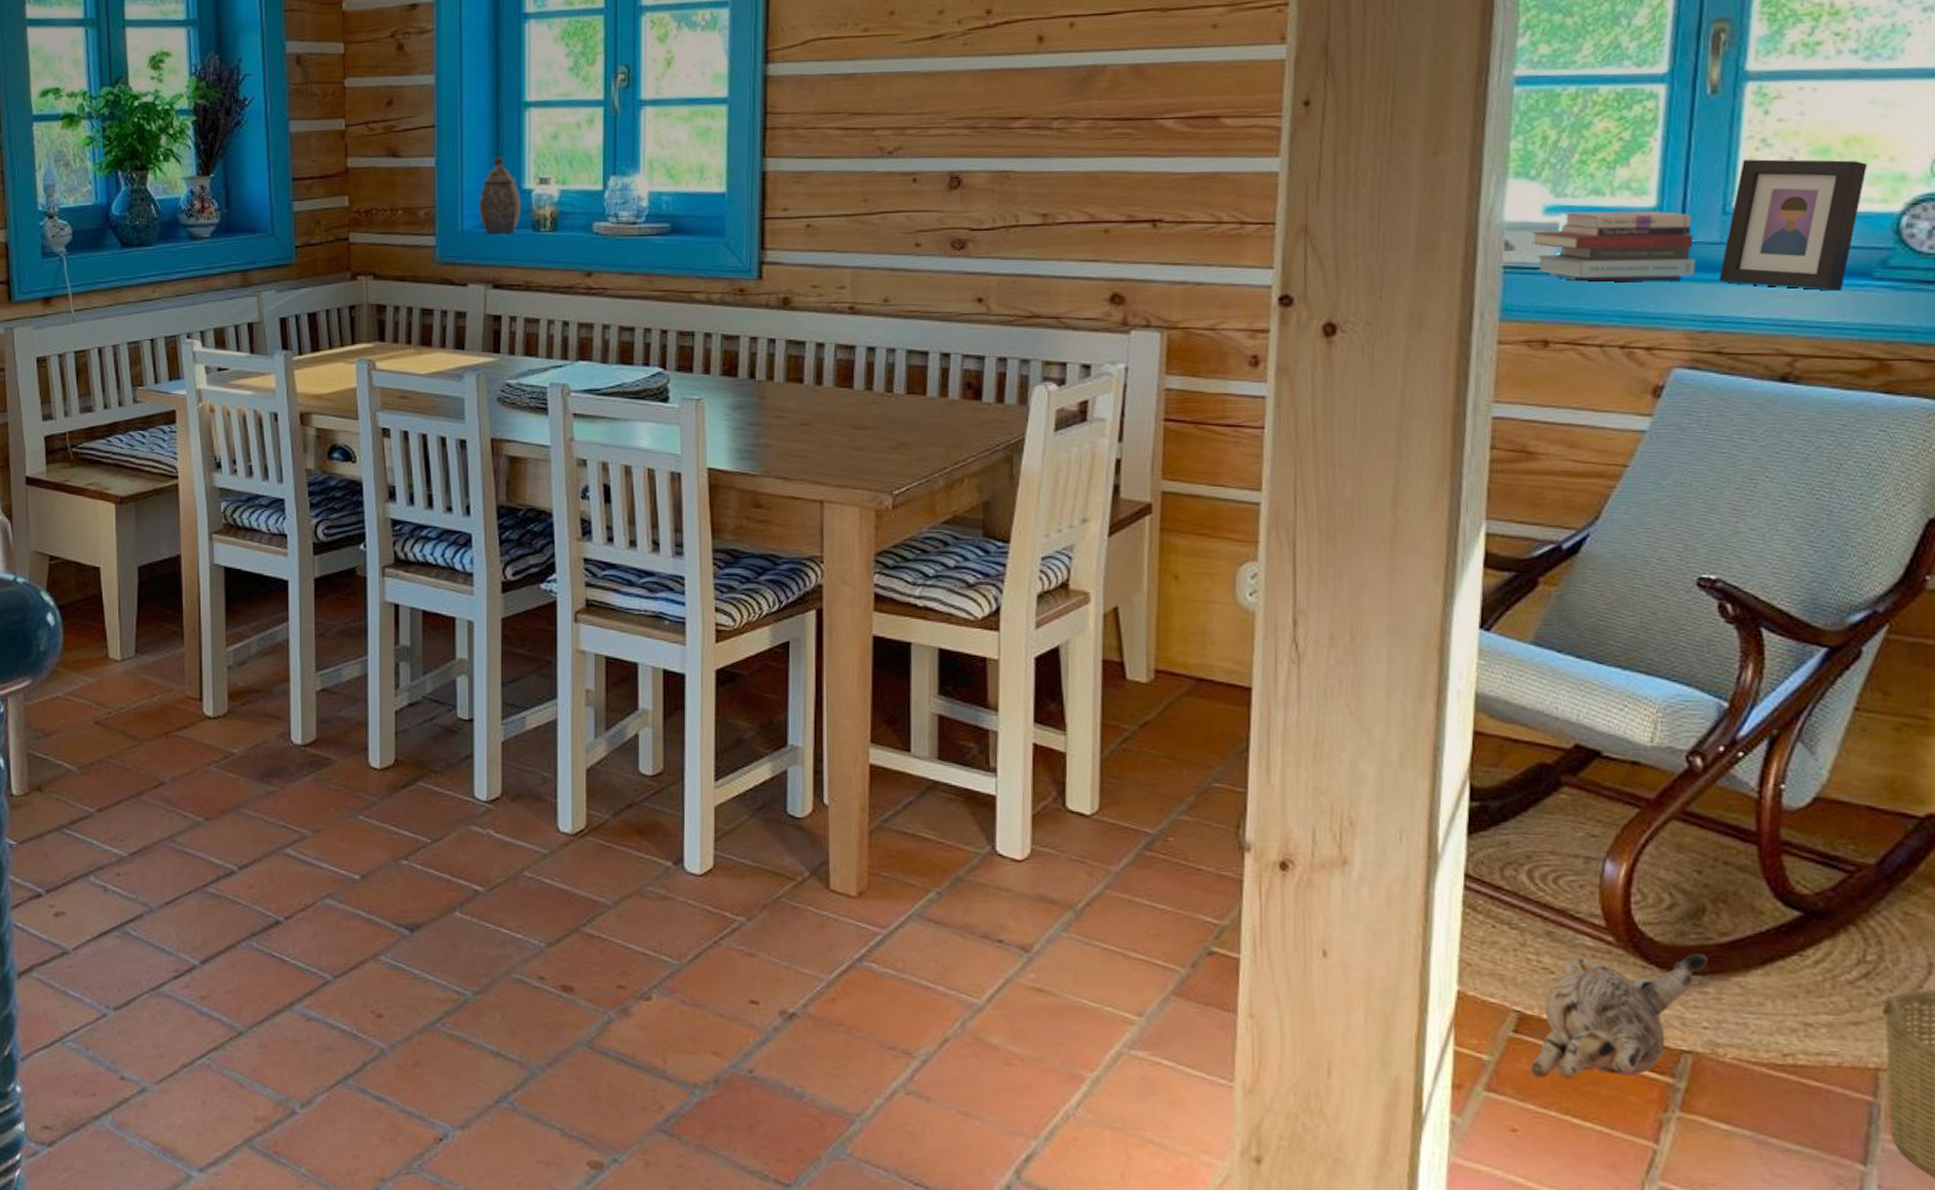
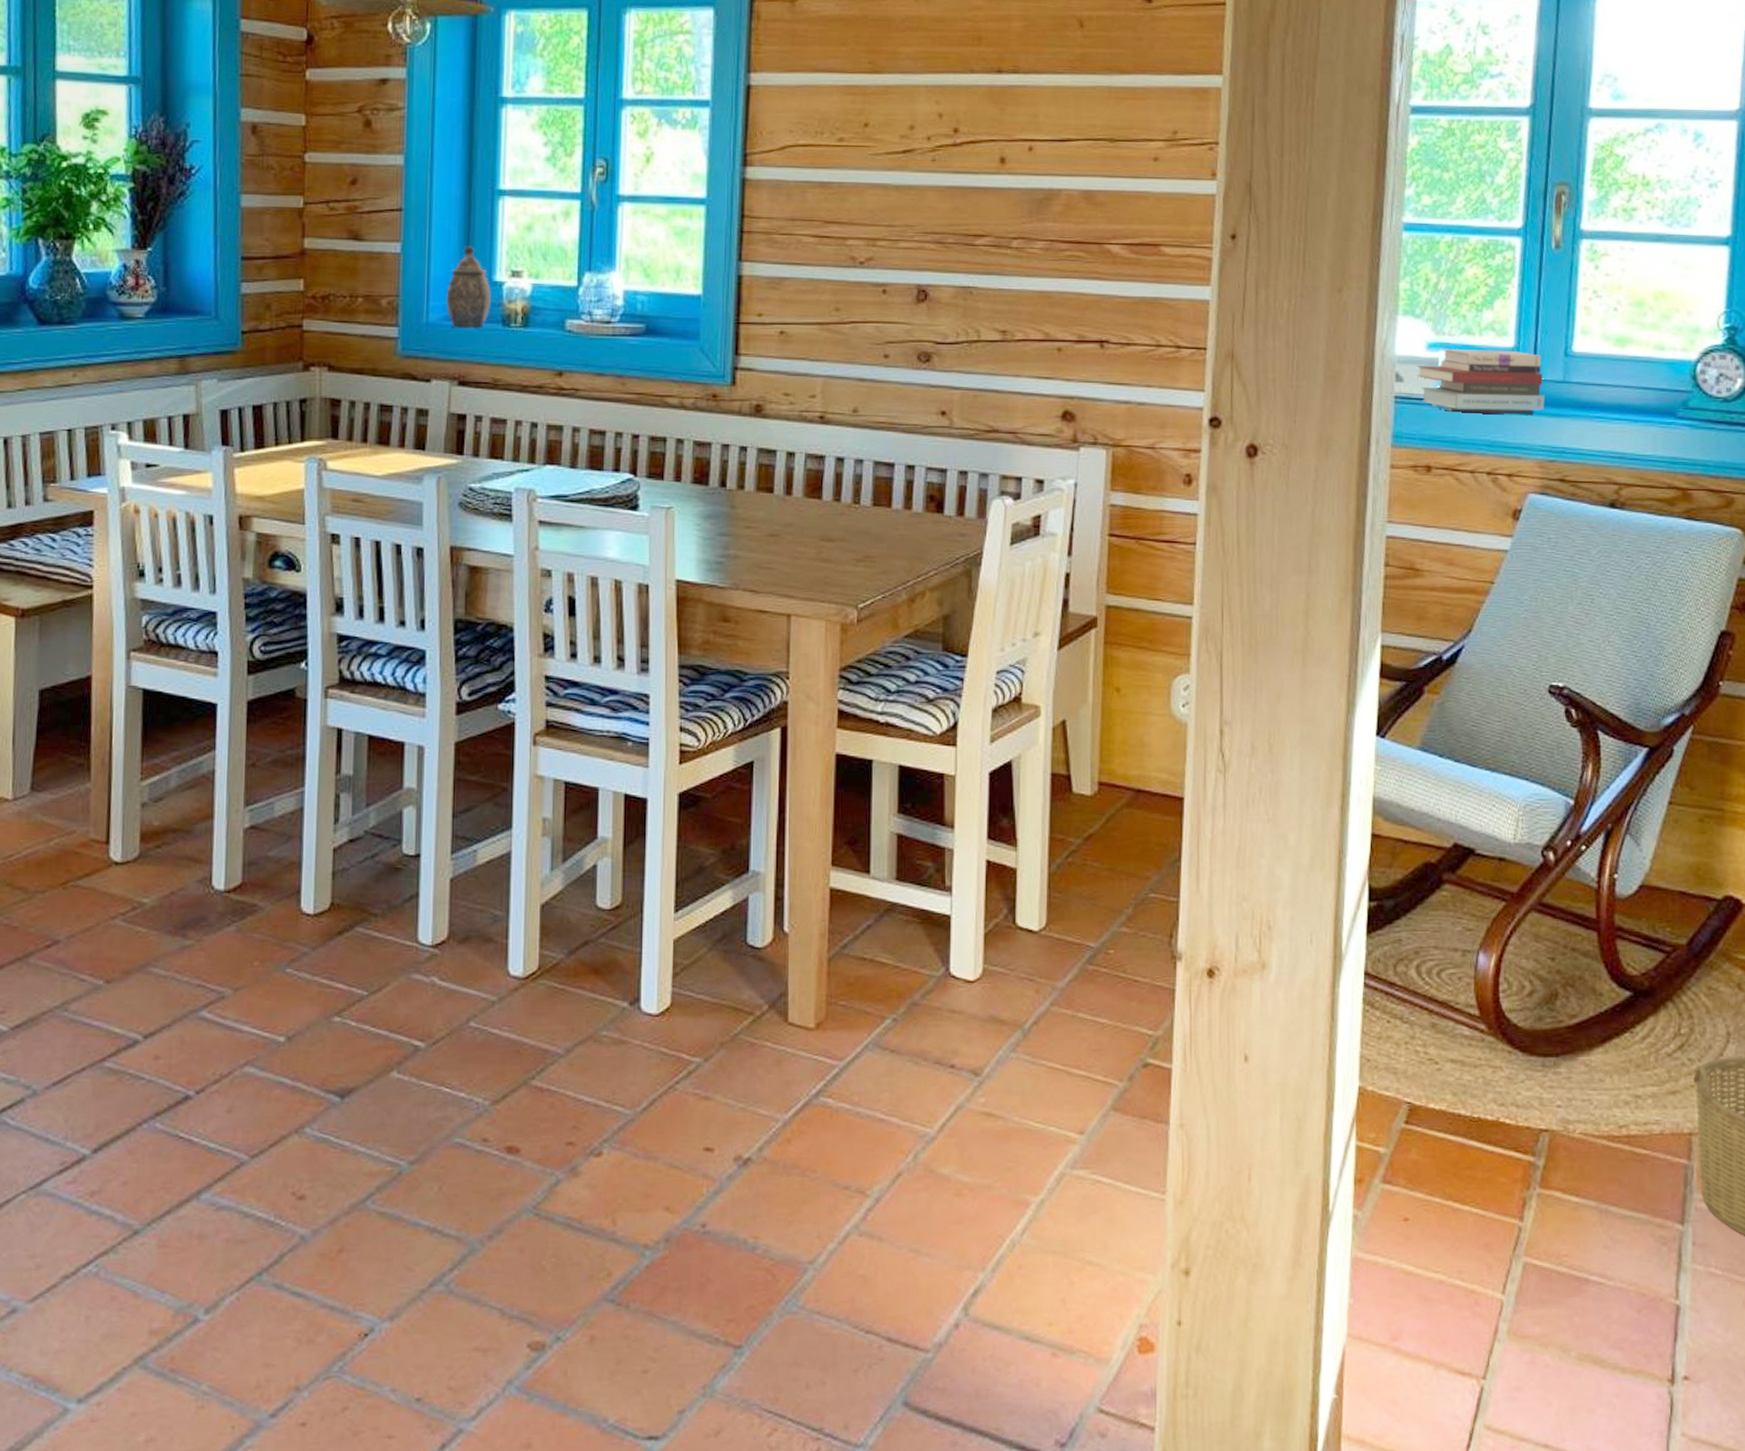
cat: present [1530,953,1708,1079] -> none [1419,1036,1560,1166]
picture frame: present [1719,159,1868,291] -> none [1563,308,1672,427]

